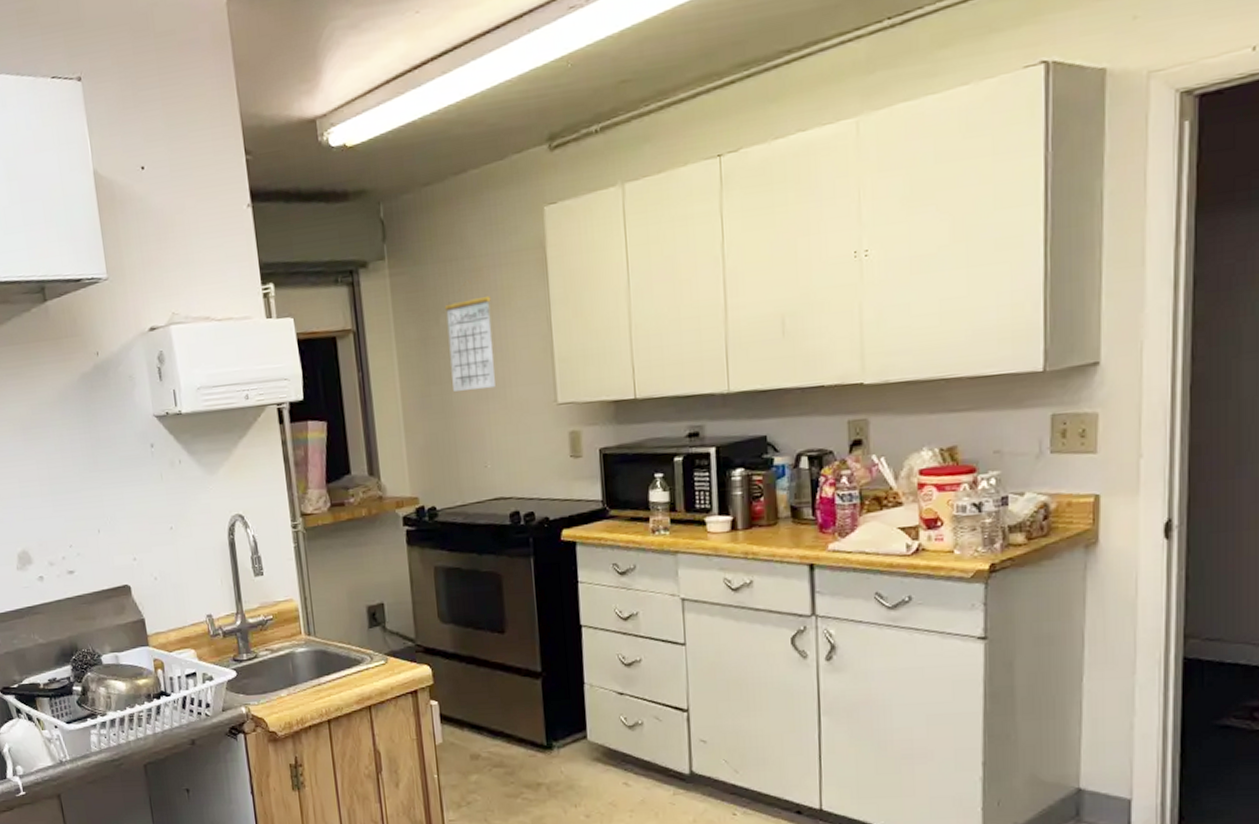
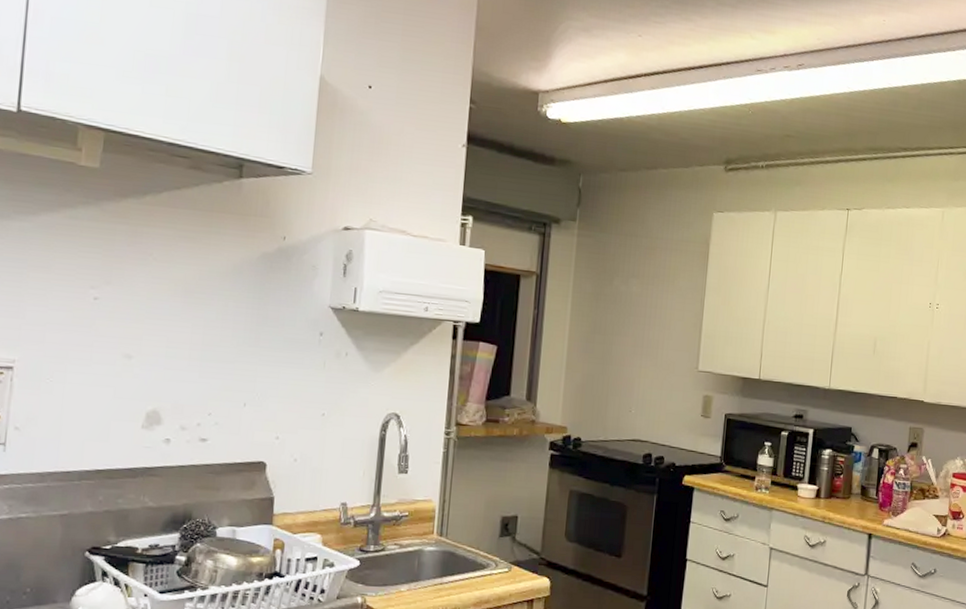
calendar: present [444,279,495,391] -> none [614,254,659,347]

